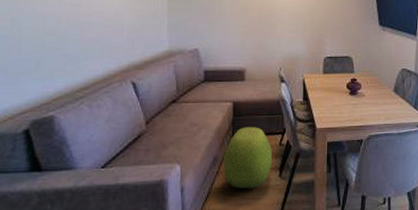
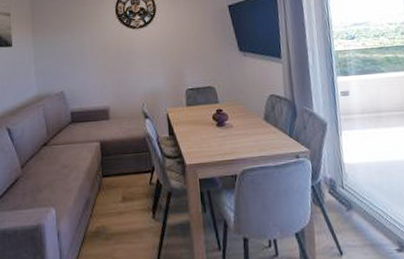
ottoman: present [223,127,273,189] -> none [96,166,144,232]

